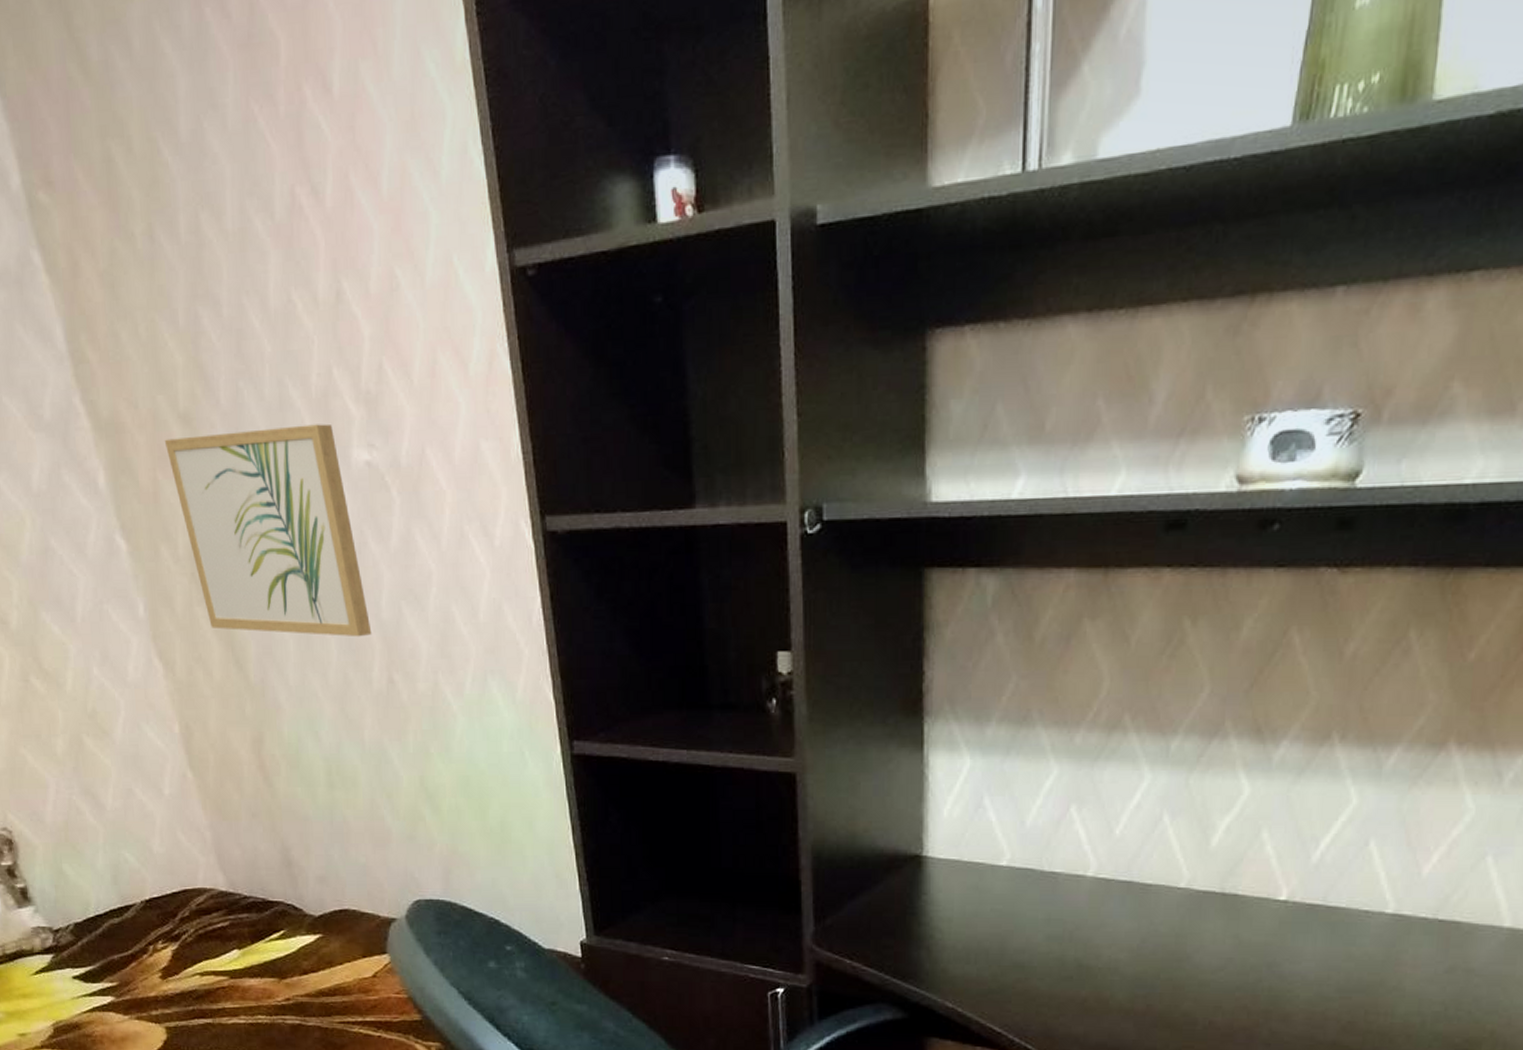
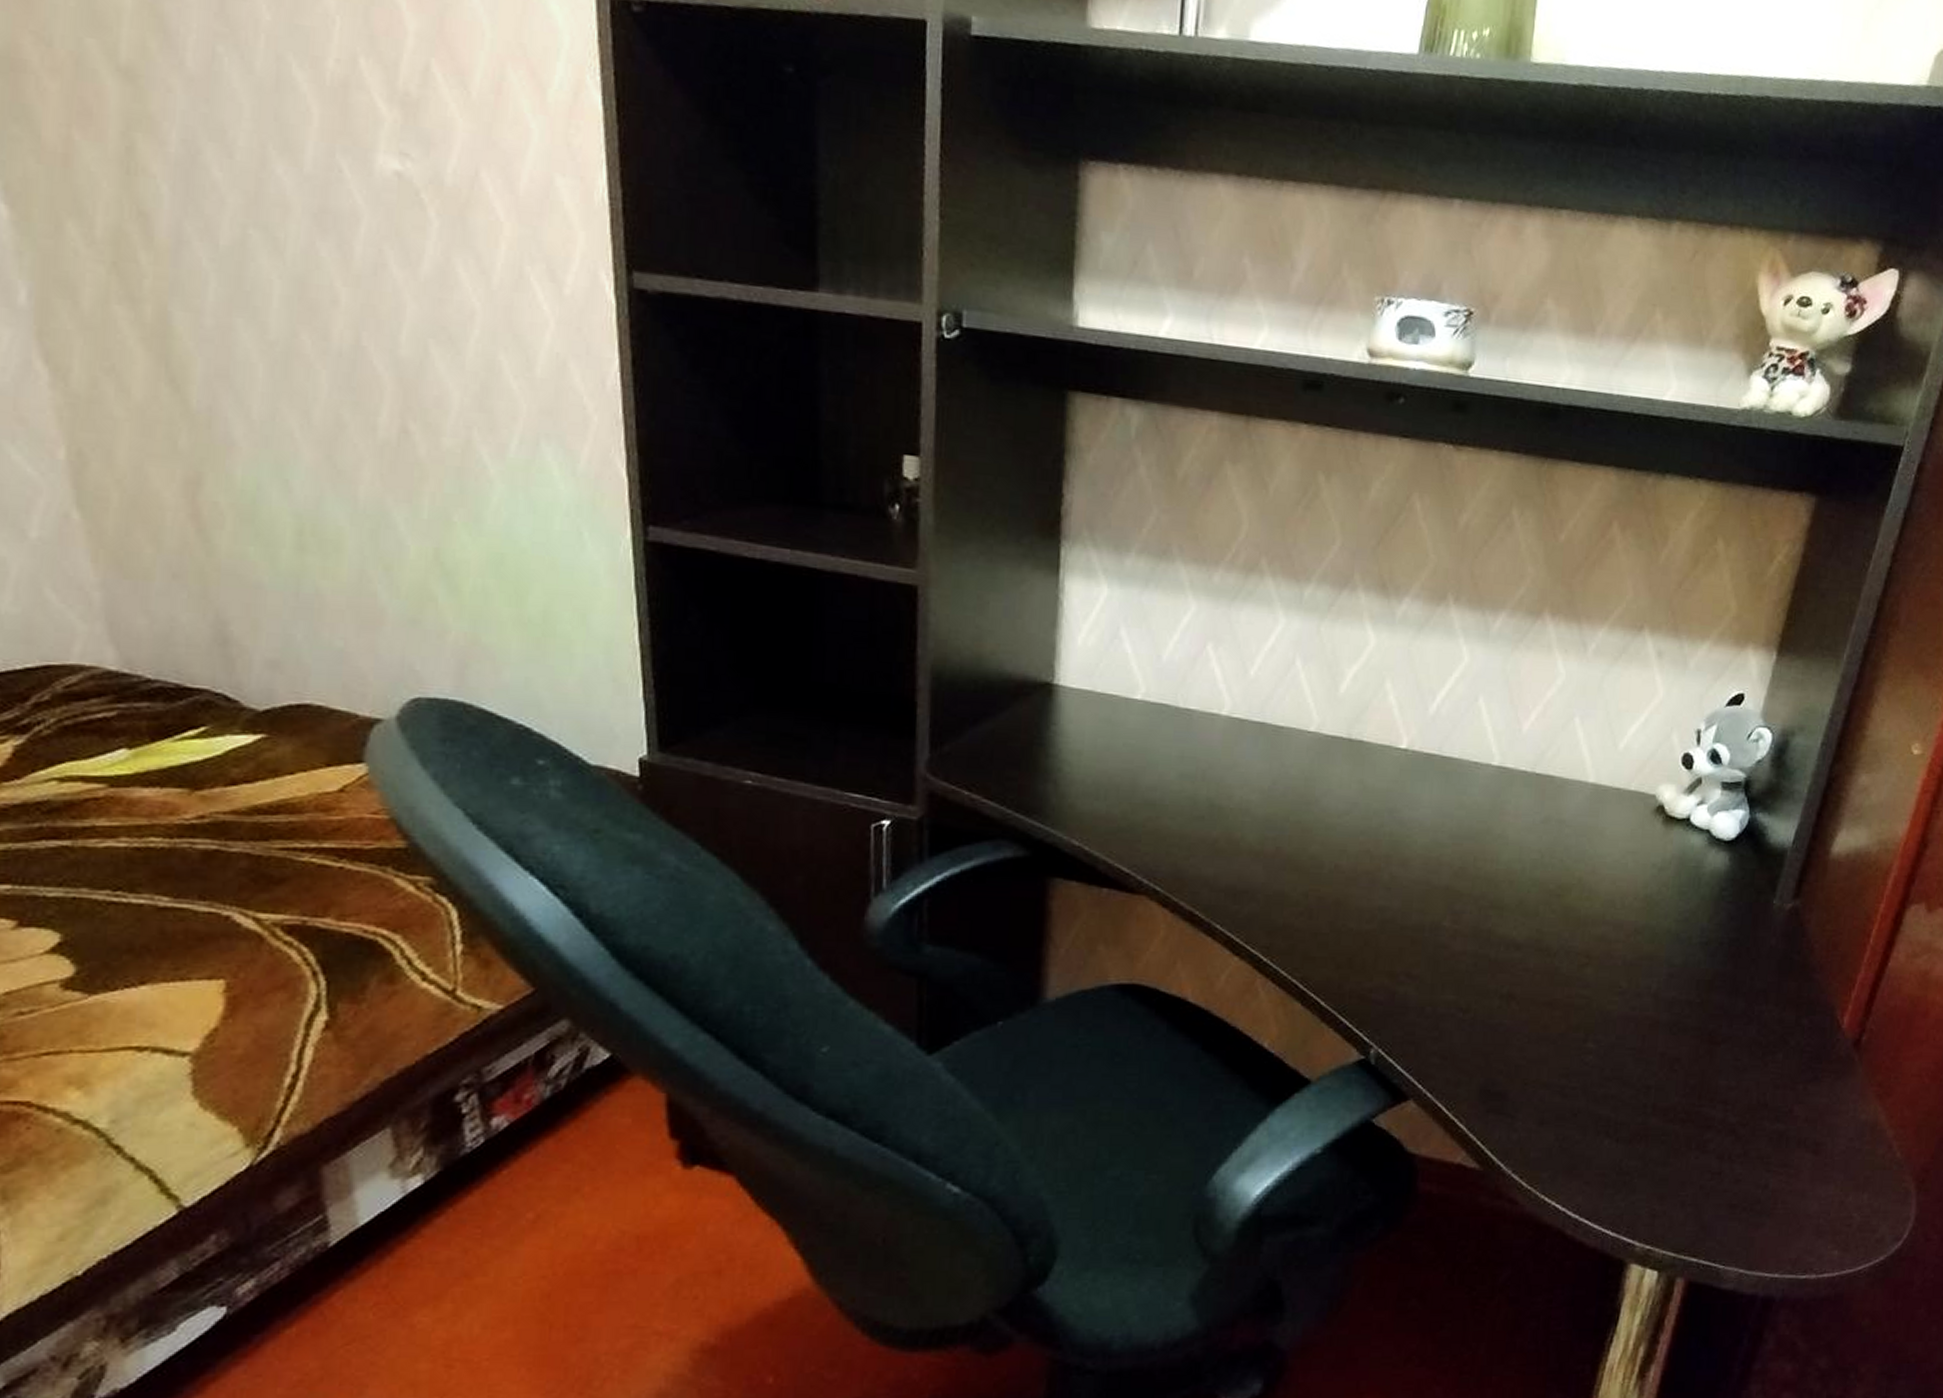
wall art: present [164,423,372,637] -> none [89,92,383,374]

